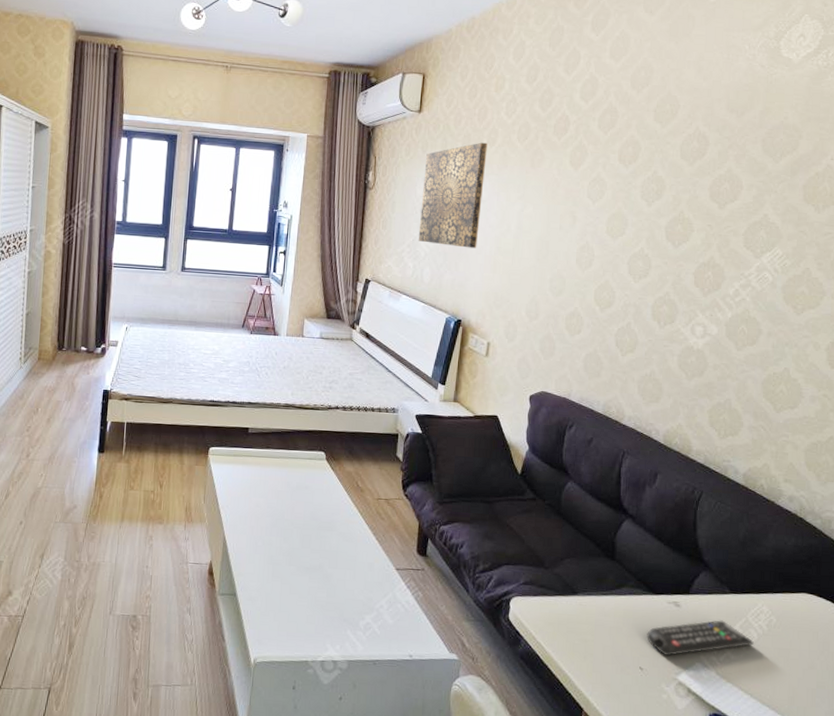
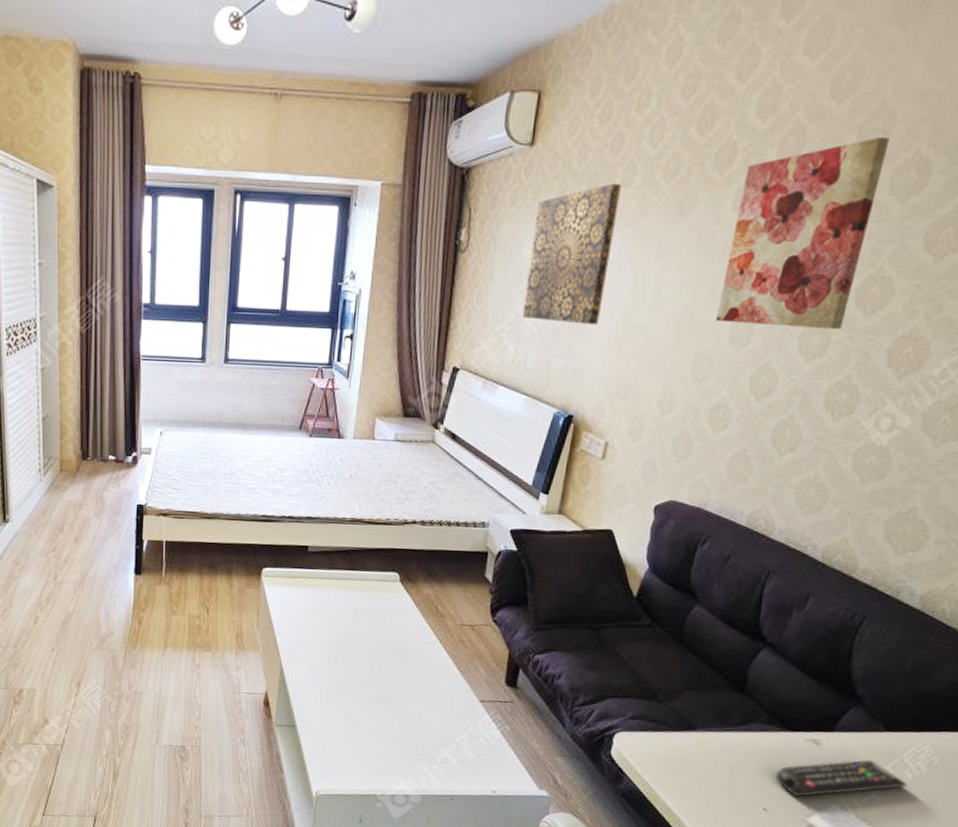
wall art: none [565,117,676,258] -> present [716,137,890,330]

